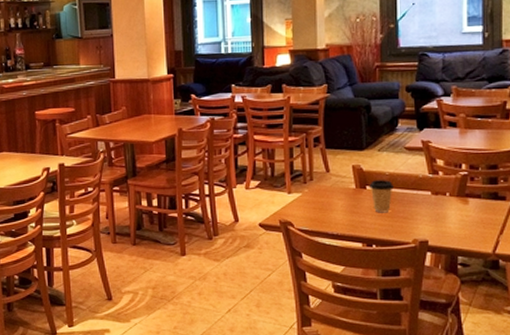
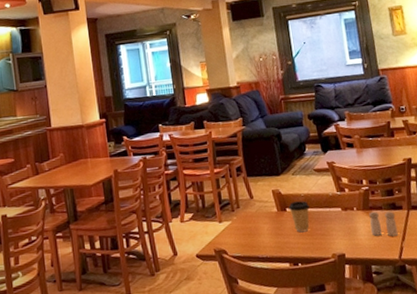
salt and pepper shaker: none [463,199,496,228] -> present [369,211,398,236]

